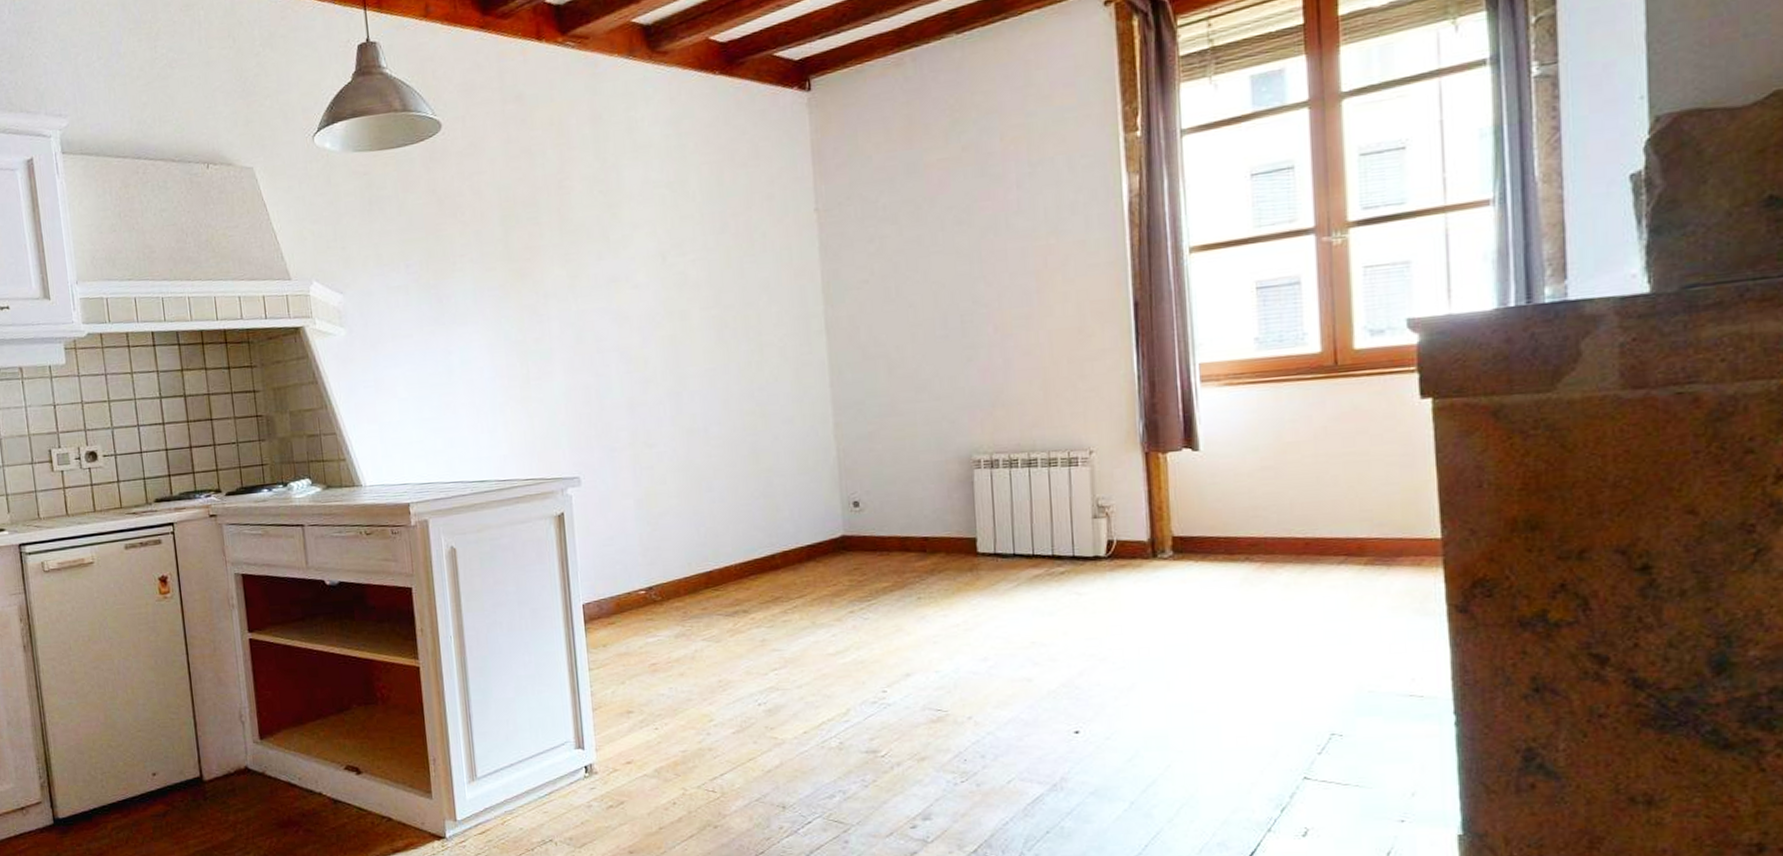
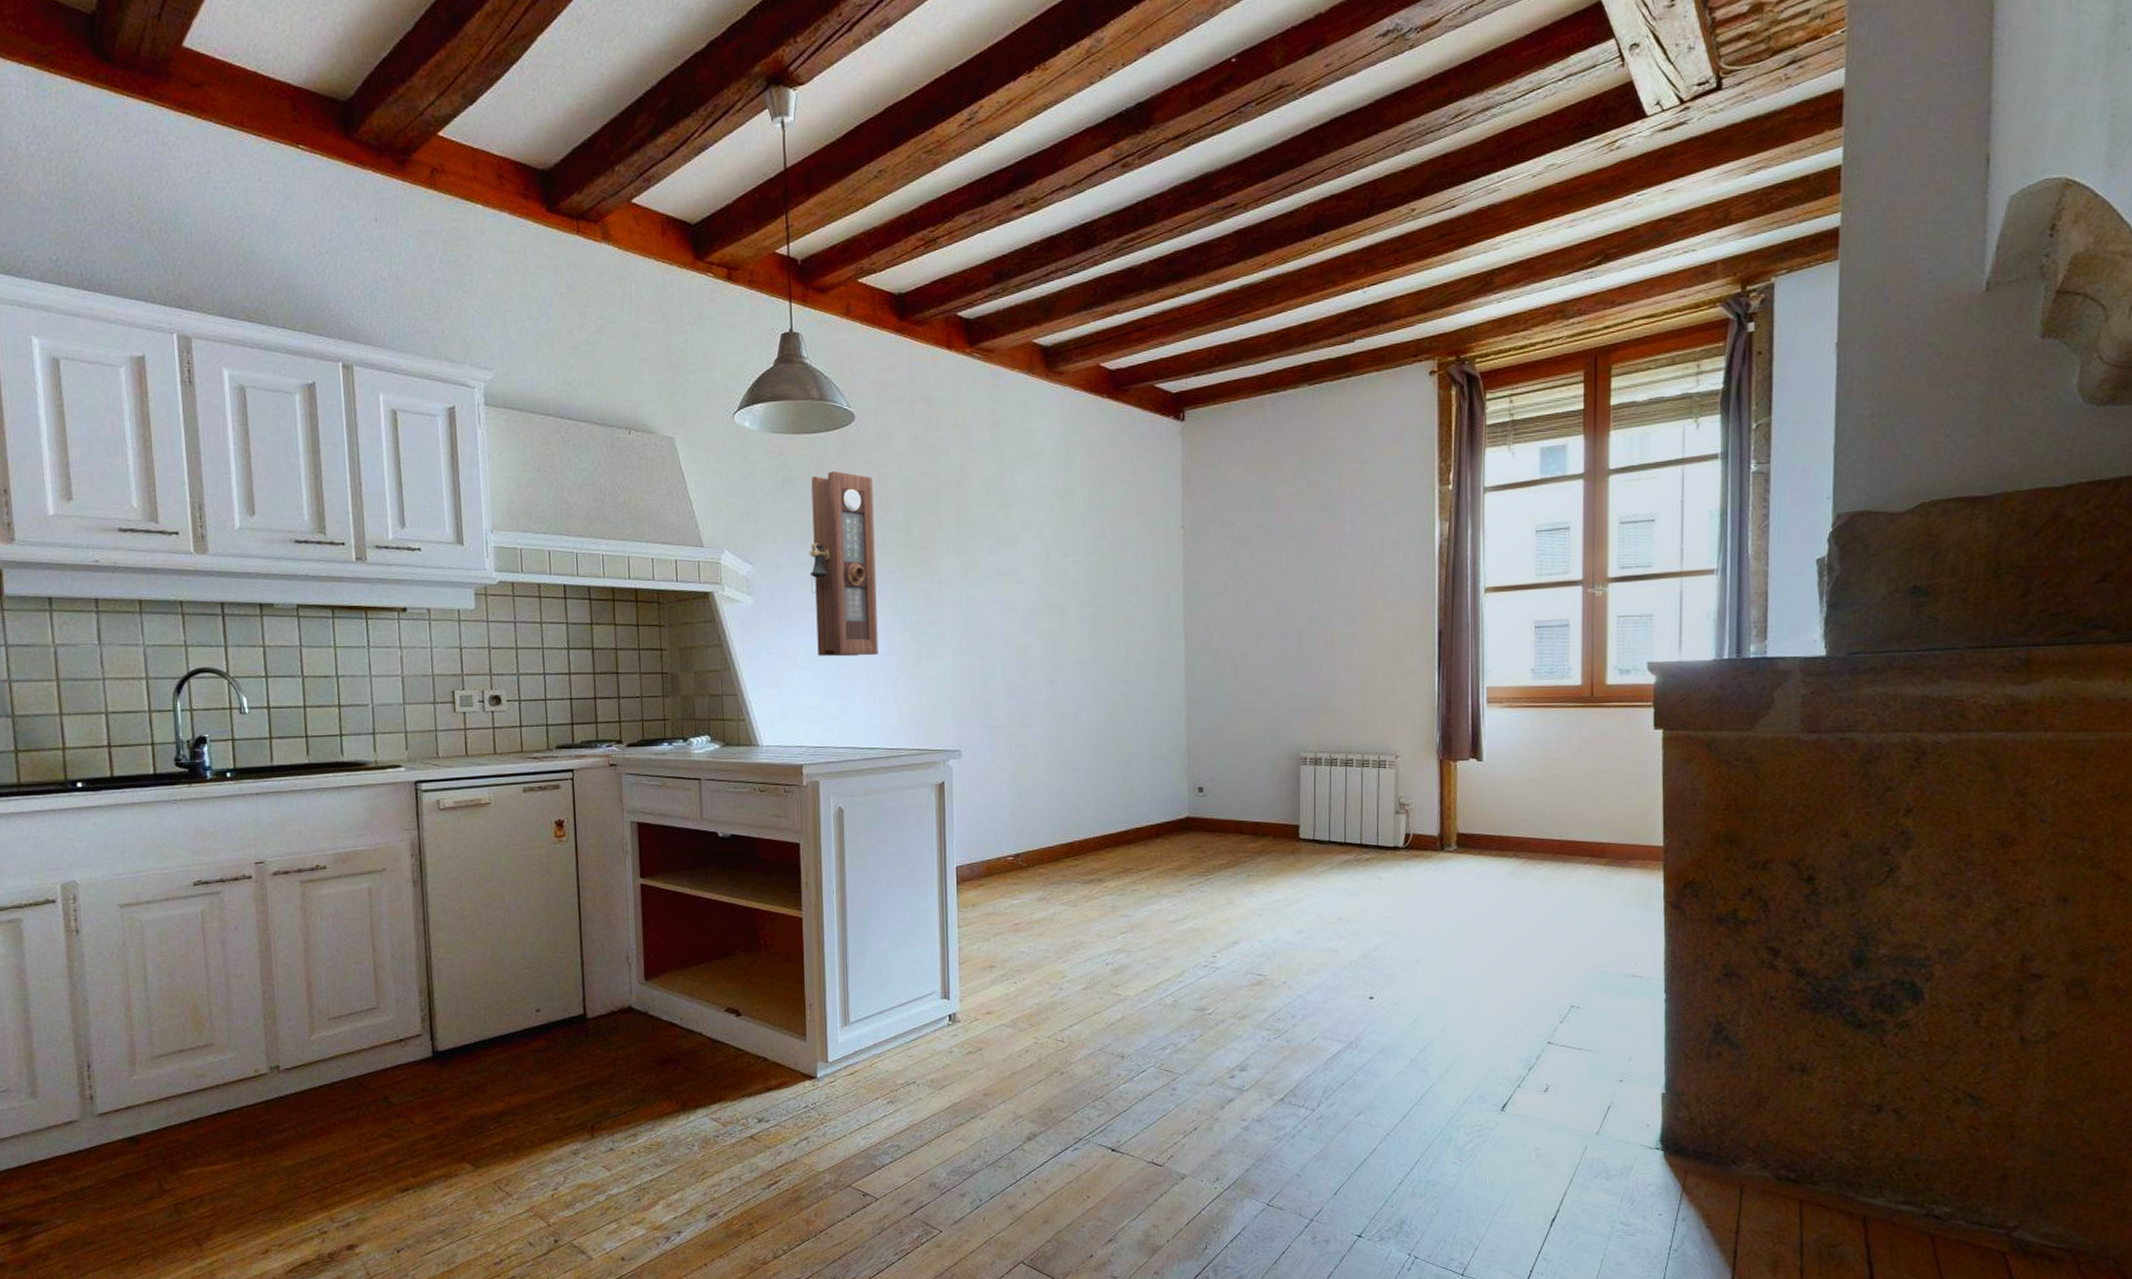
pendulum clock: none [399,185,483,386] -> present [809,471,879,657]

